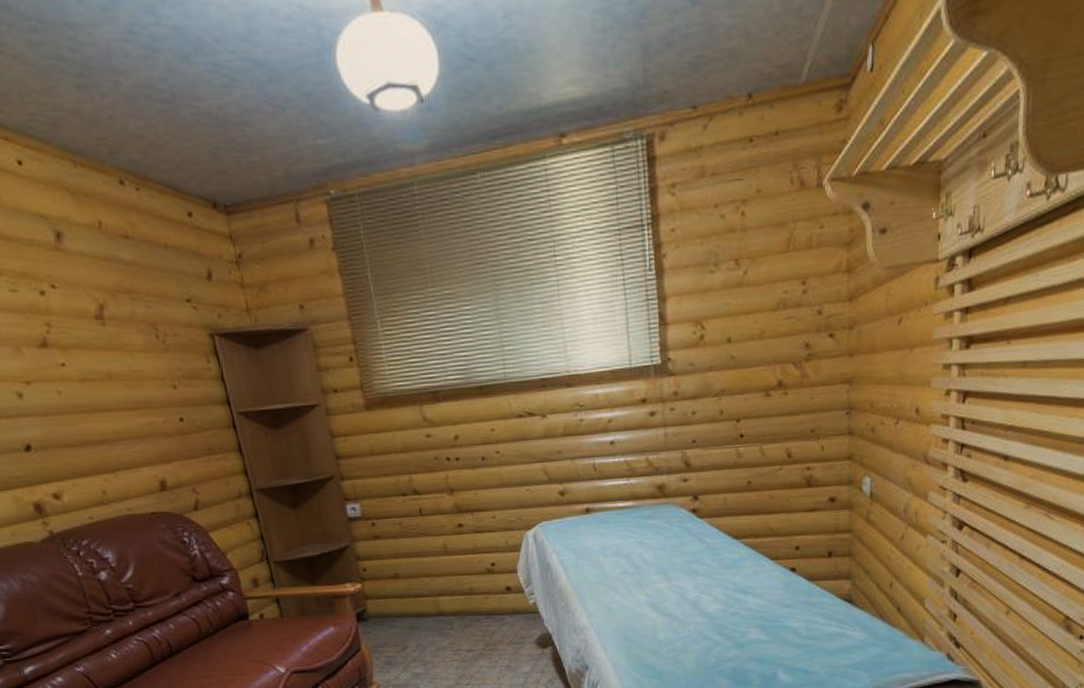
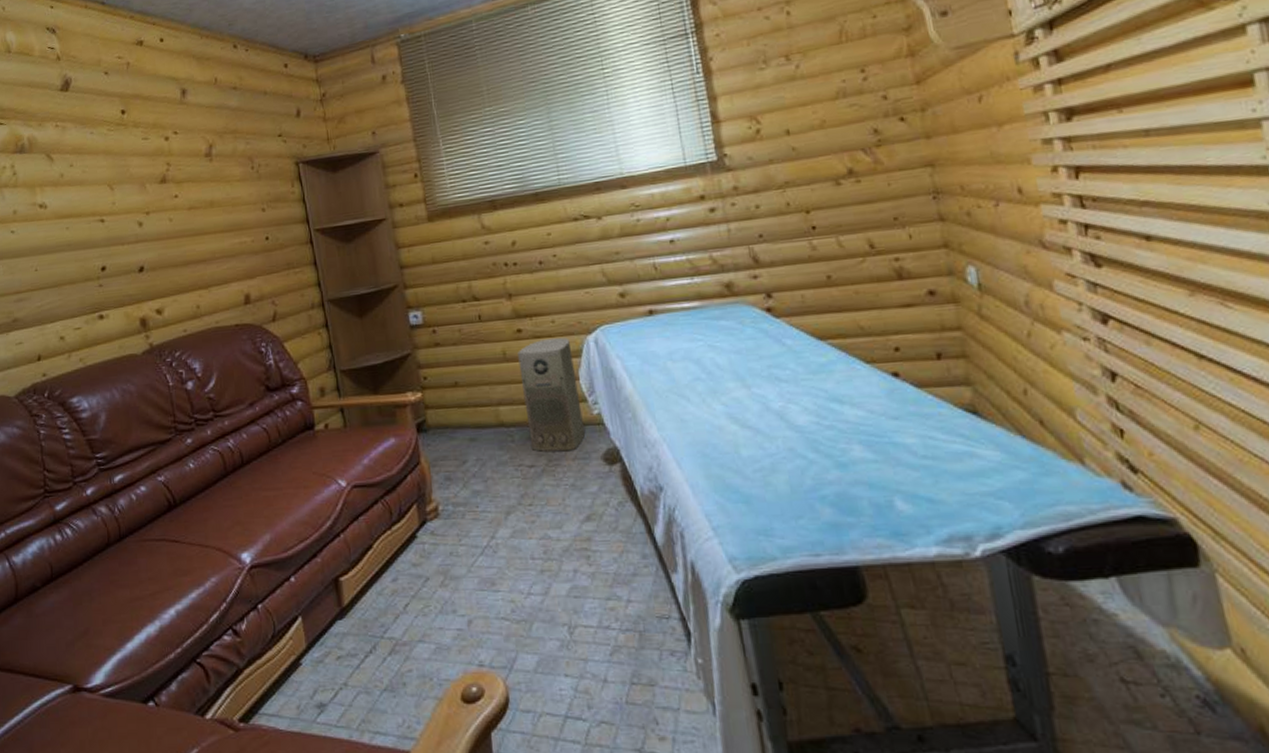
air purifier: none [458,533,520,638] -> present [518,337,585,452]

